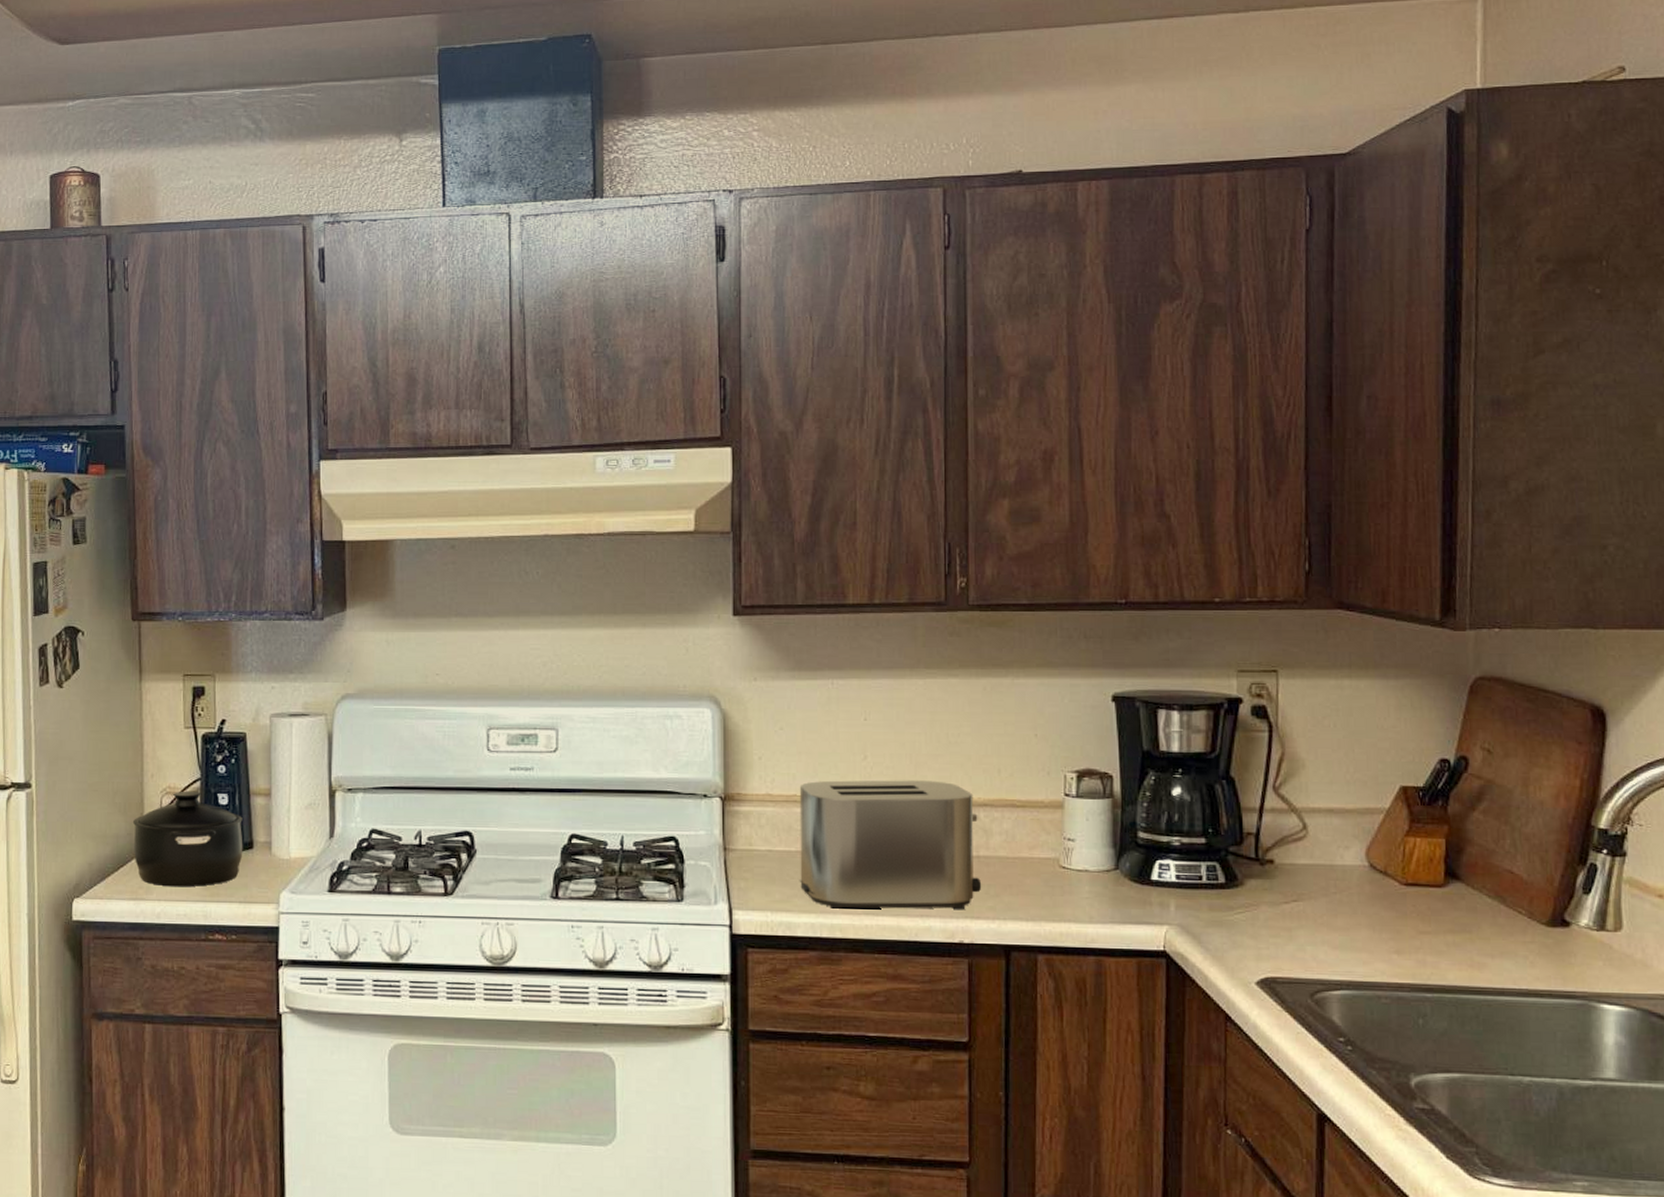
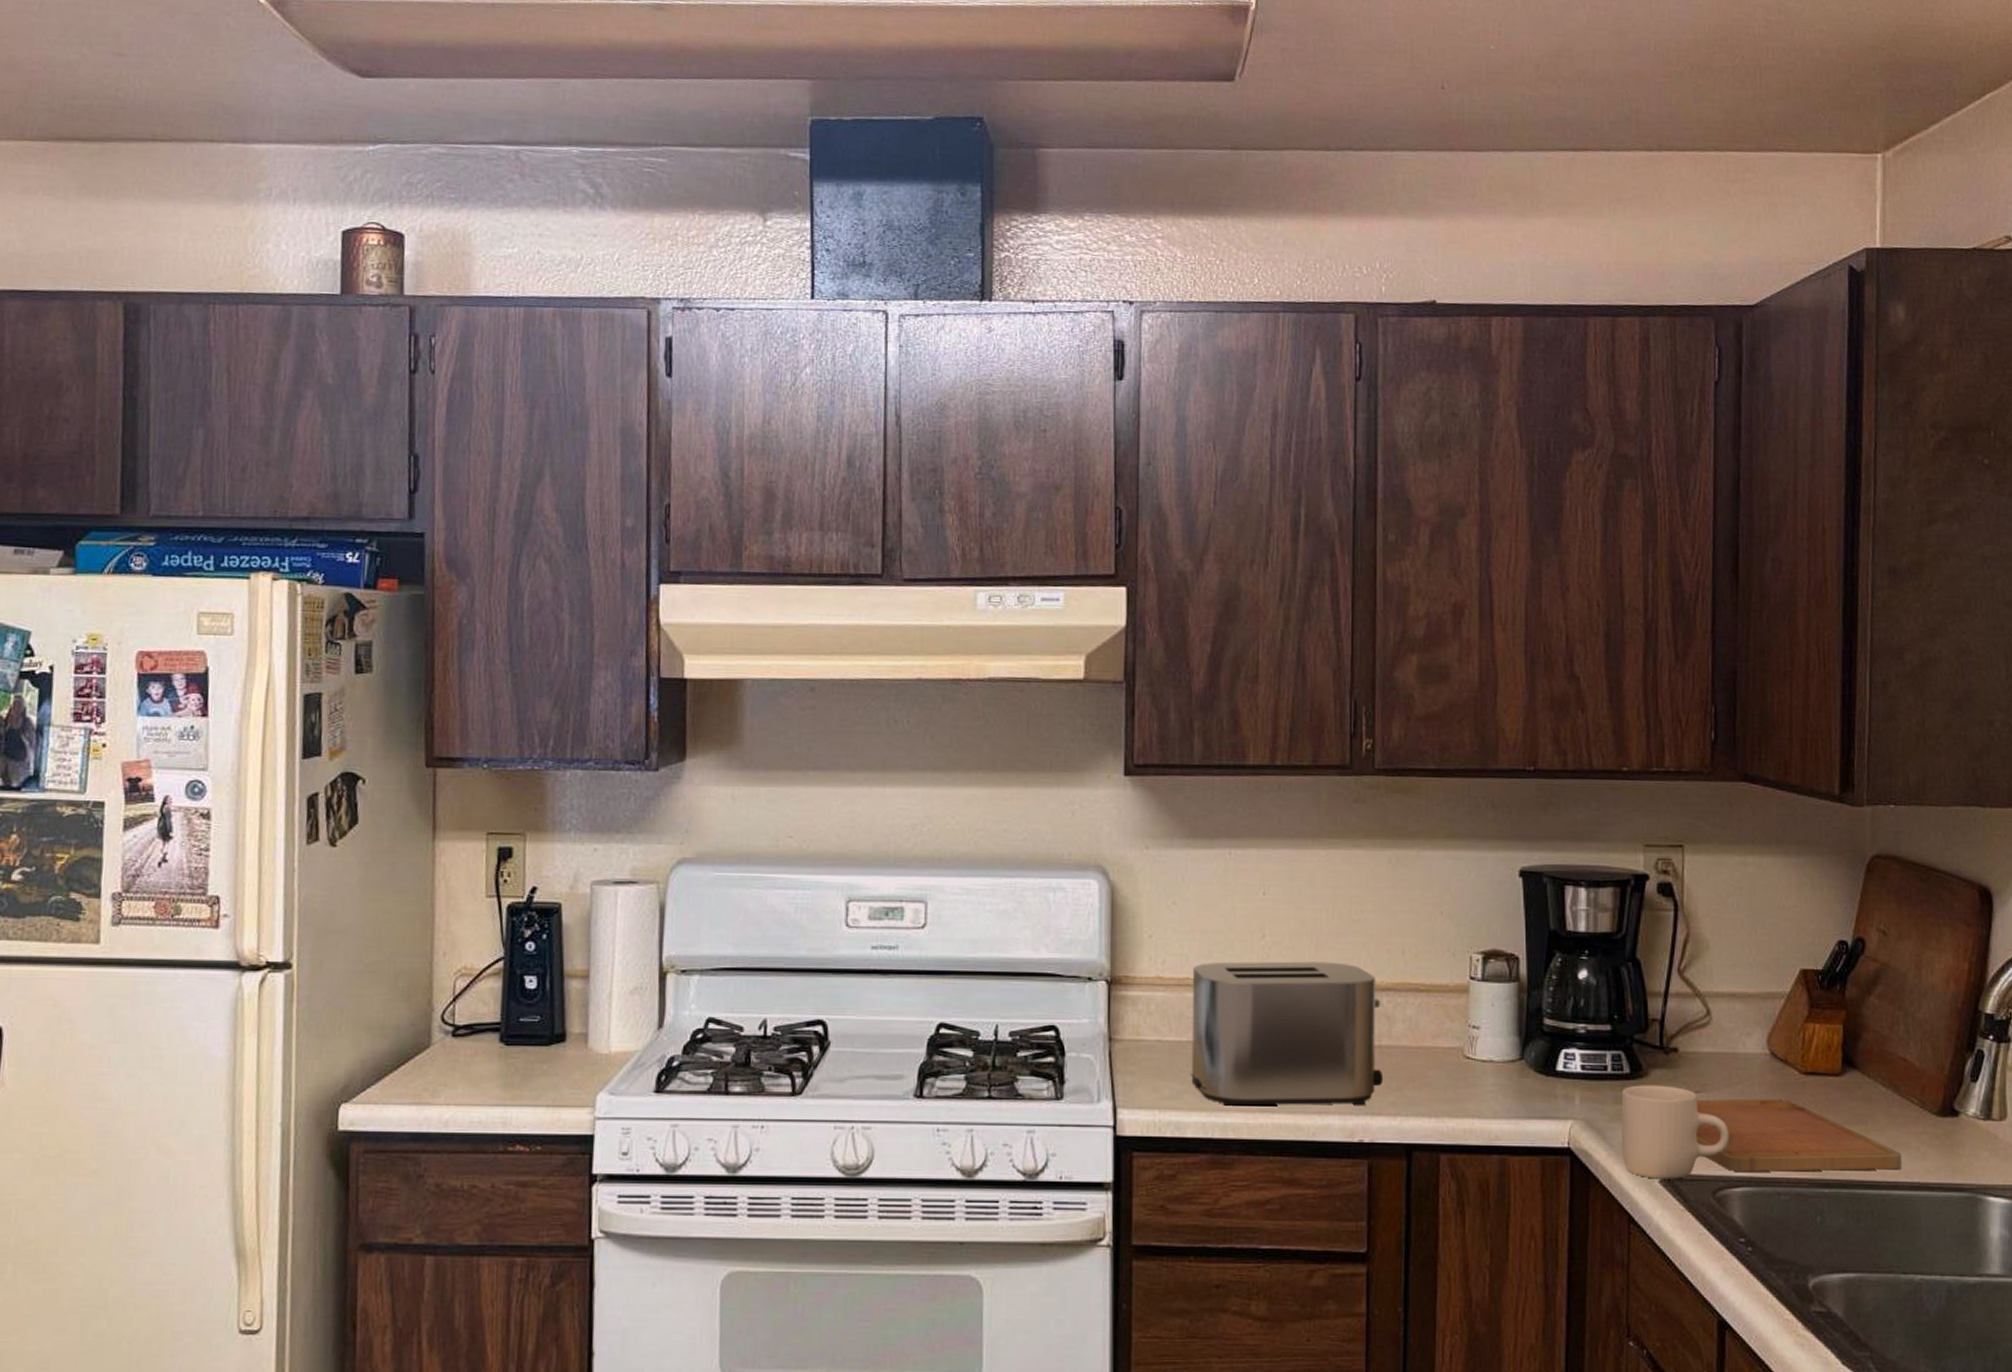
saucepan: present [132,791,243,887] -> none [417,972,554,1089]
mug: none [1216,894,1327,982] -> present [1621,1085,1729,1179]
cutting board: none [1292,907,1509,977] -> present [1695,1098,1902,1172]

